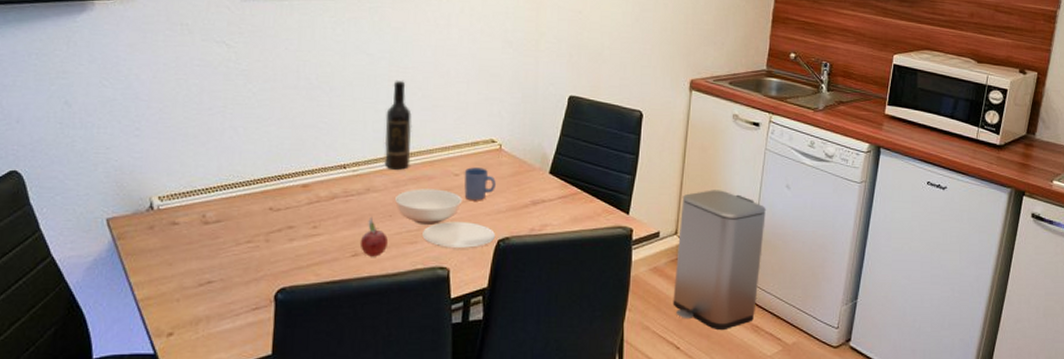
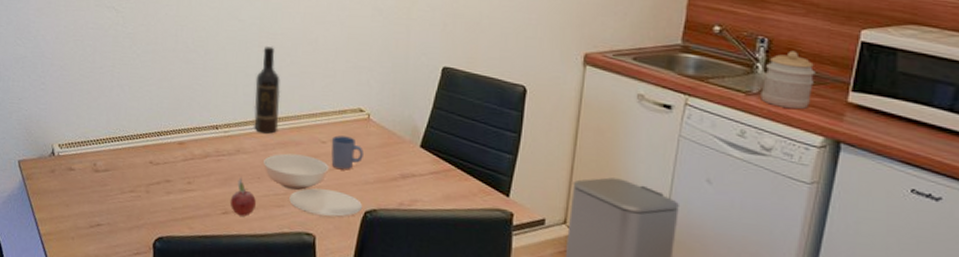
jar: none [825,73,863,121] -> present [760,50,816,109]

